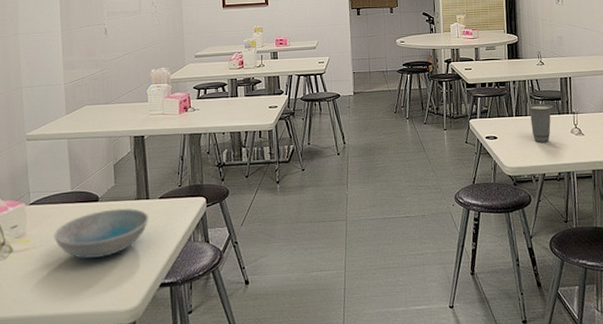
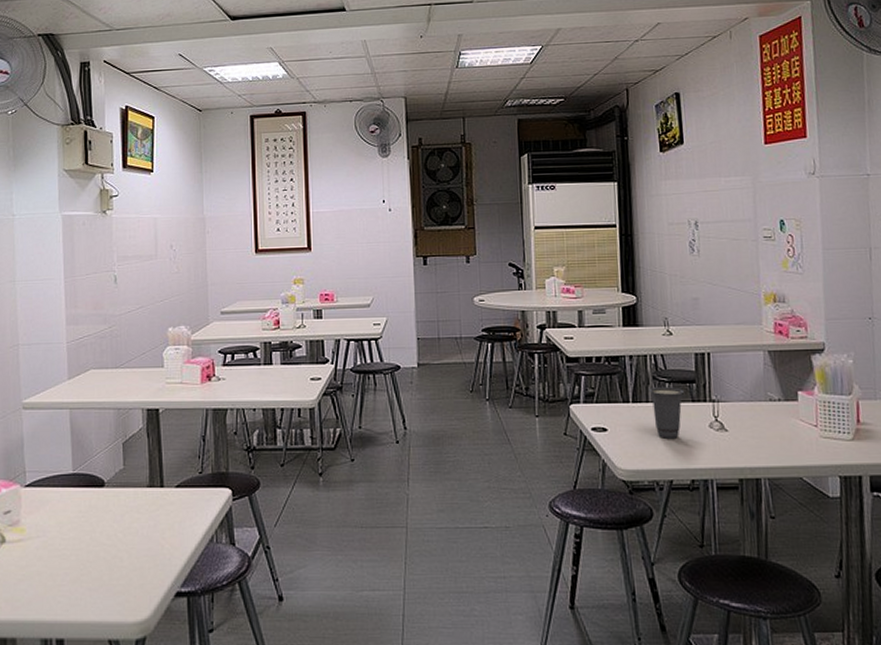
dish: present [54,208,149,259] -> none [52,497,164,557]

